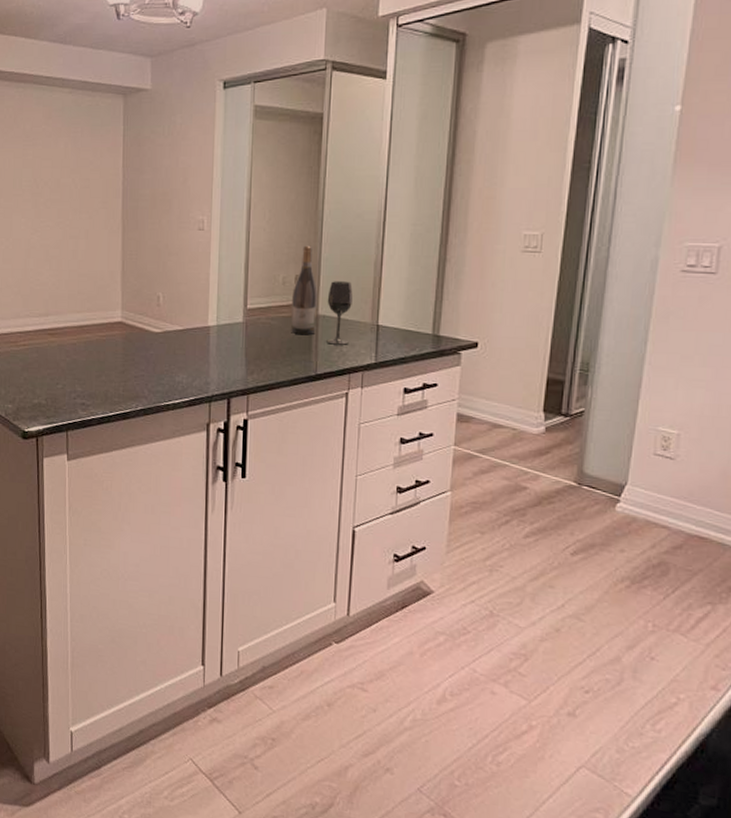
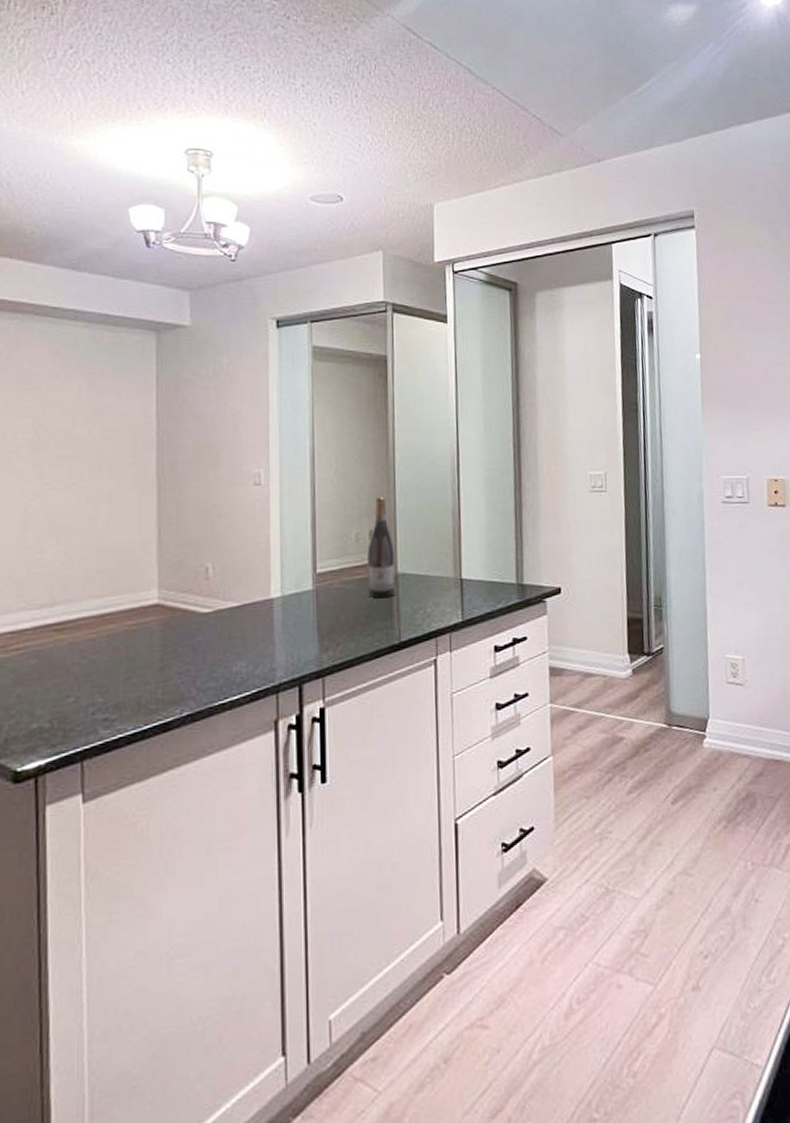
wine glass: present [326,281,354,345] -> none [406,533,434,606]

